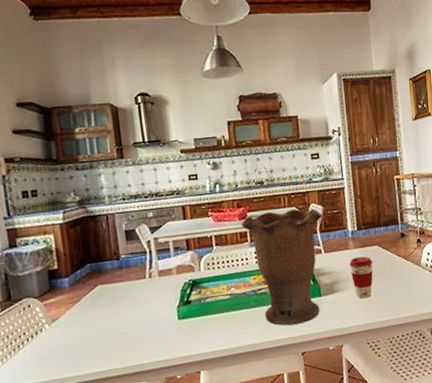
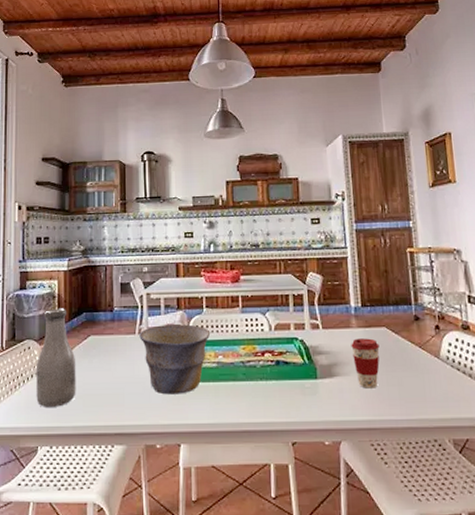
bottle: none [39,262,89,361] -> present [35,308,76,407]
bowl: none [150,263,222,330] -> present [139,324,211,395]
vase: present [241,208,323,326] -> none [234,277,322,408]

